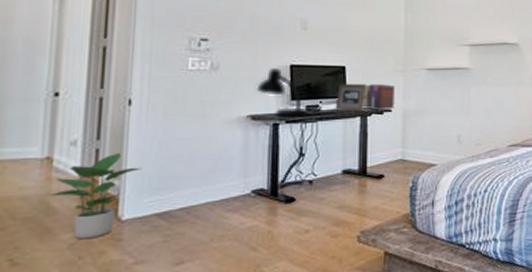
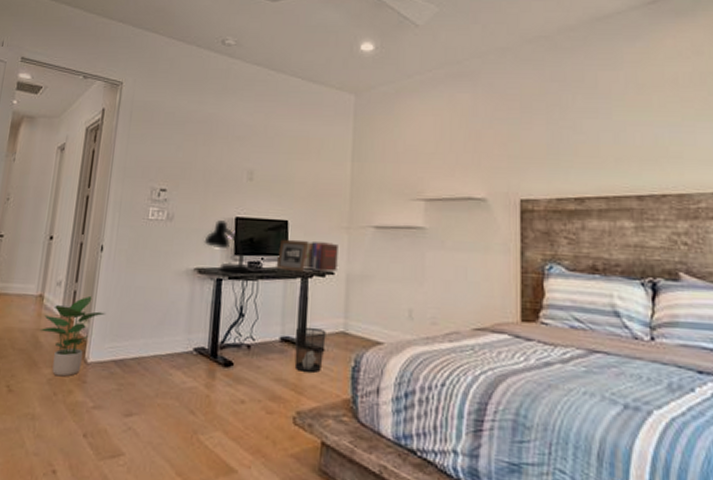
waste bin: none [357,158,386,197] -> present [294,327,326,373]

